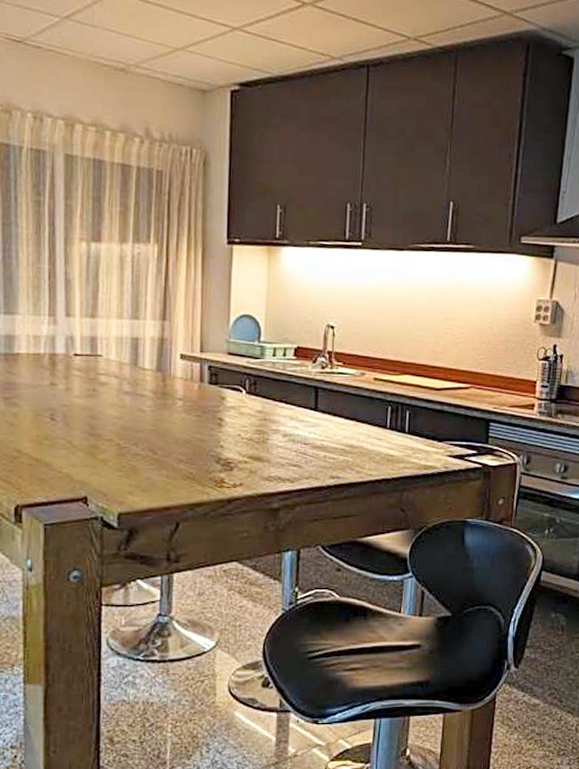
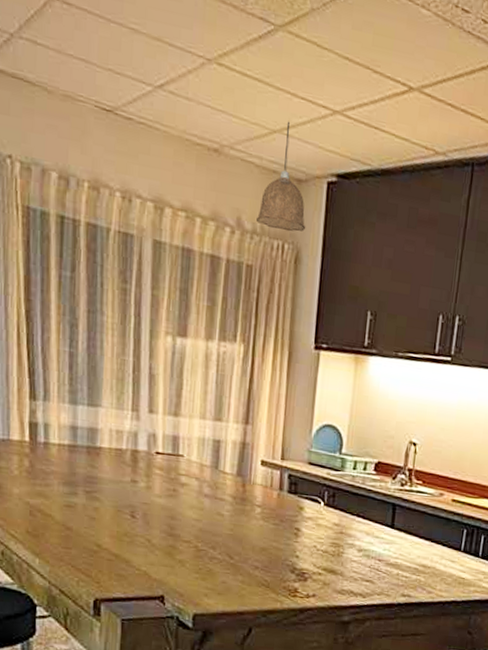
pendant lamp: none [164,39,213,138] -> present [257,121,306,232]

